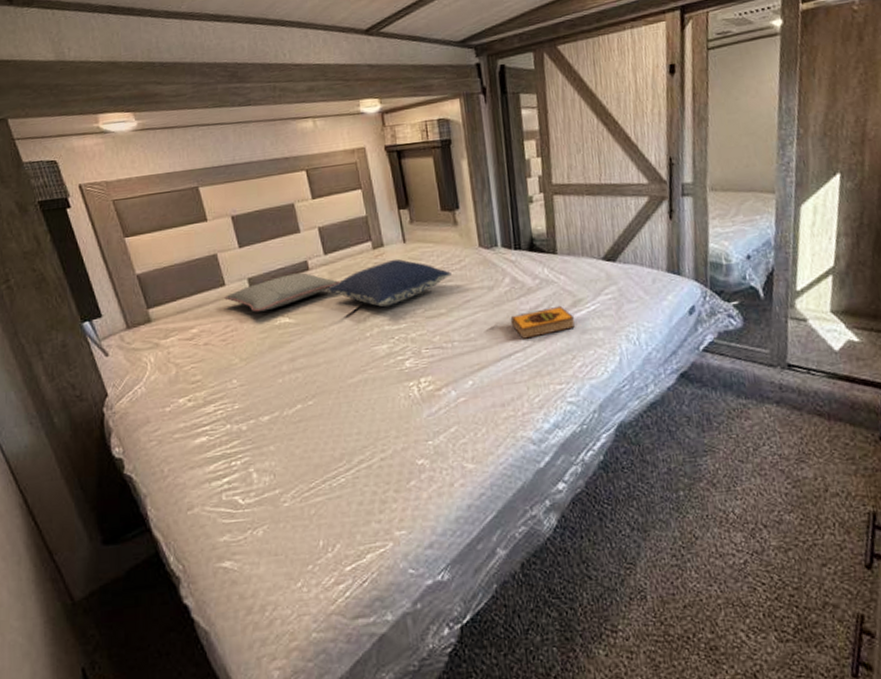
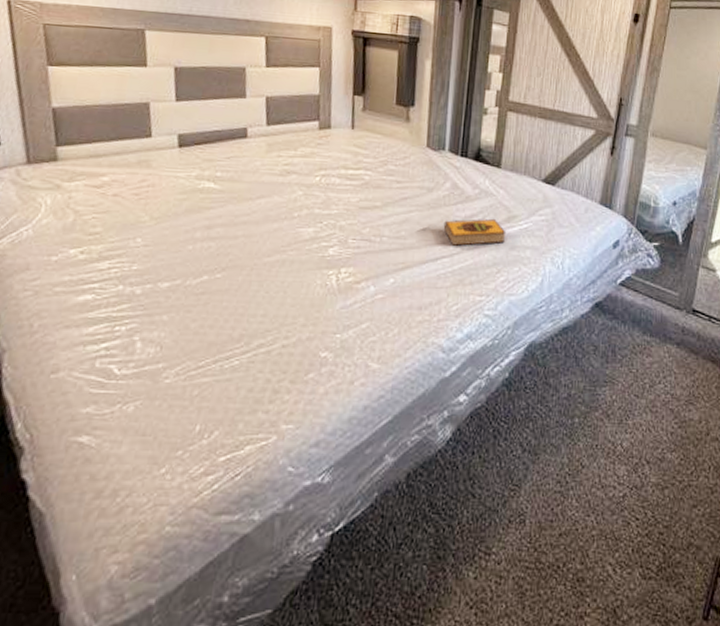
pillow: present [224,272,339,312] -> none [147,138,277,172]
pillow: present [327,259,451,308] -> none [262,143,394,190]

